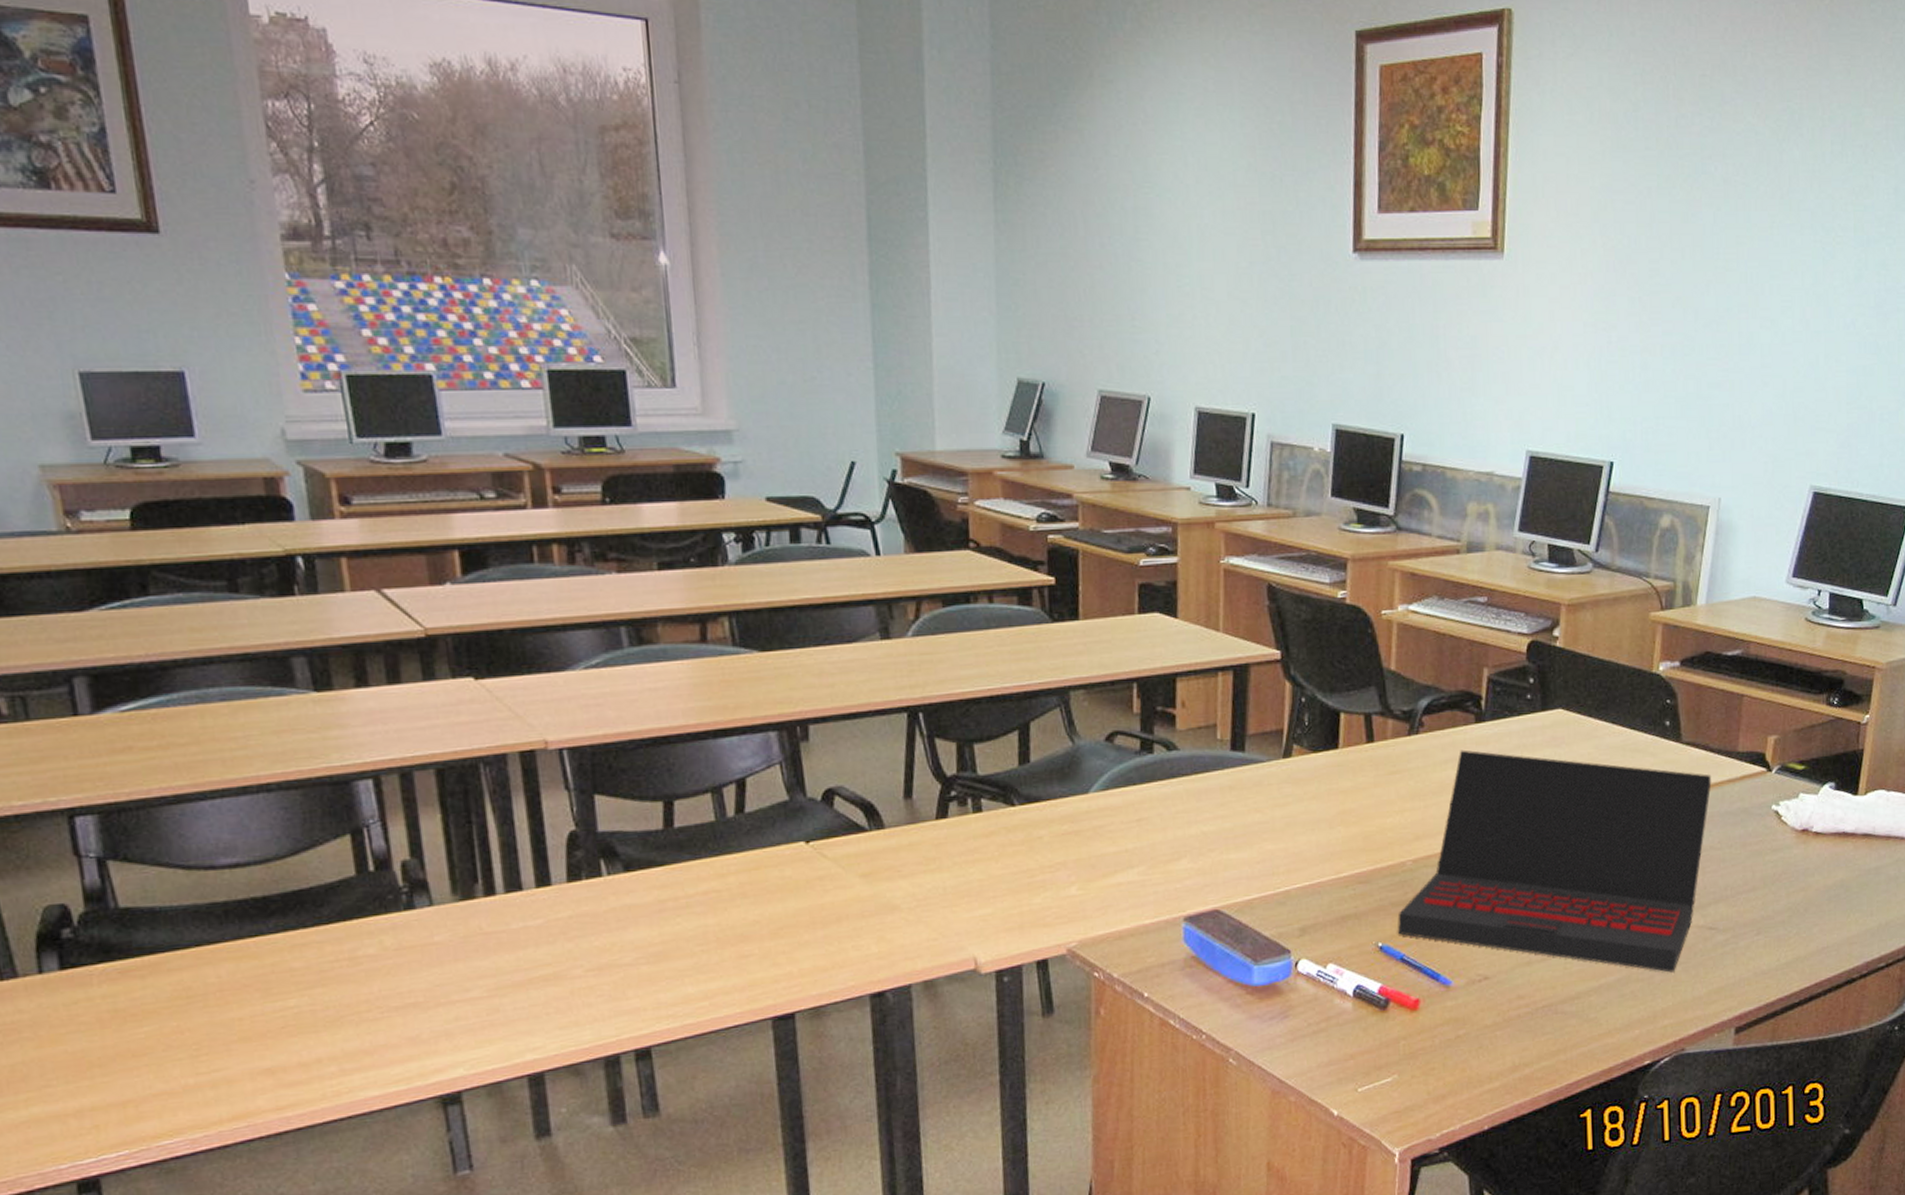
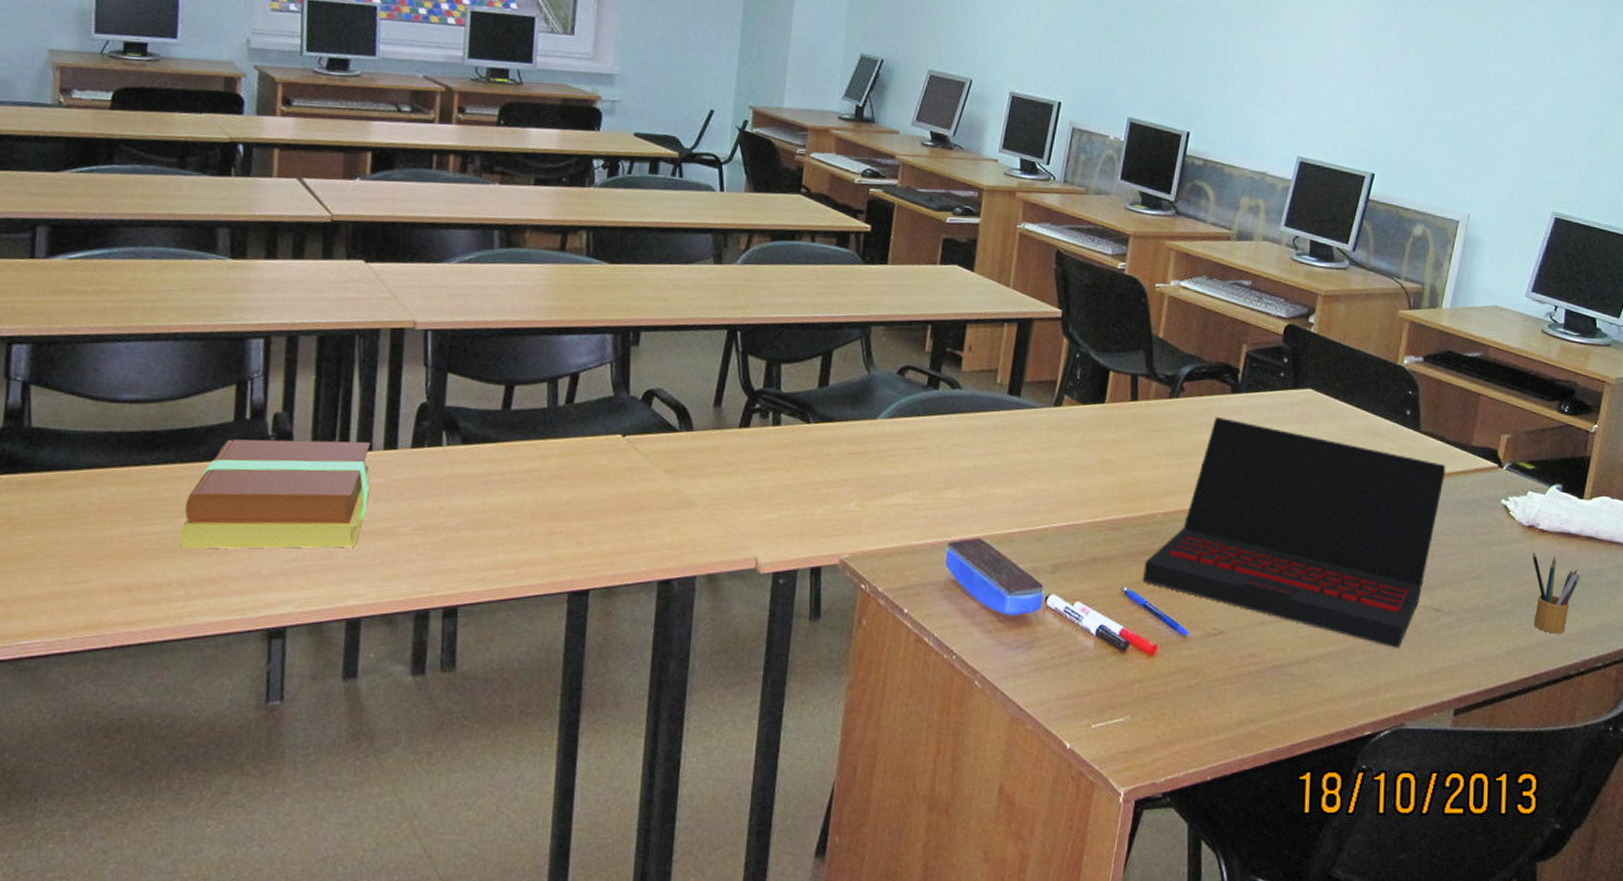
book: none [318,882,529,1021] -> present [179,439,373,549]
pencil box: none [1808,857,1860,939] -> present [1533,552,1582,634]

